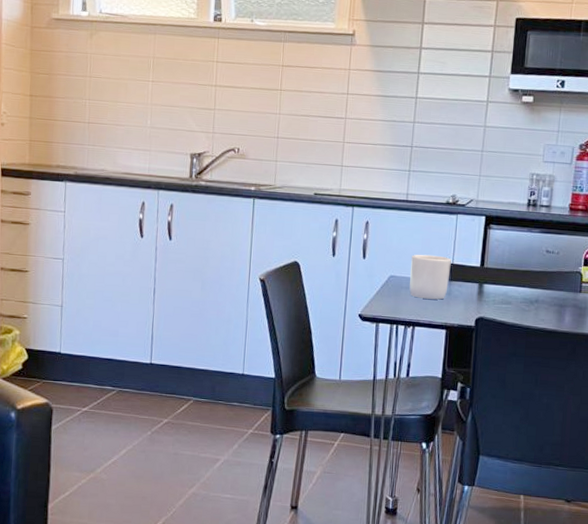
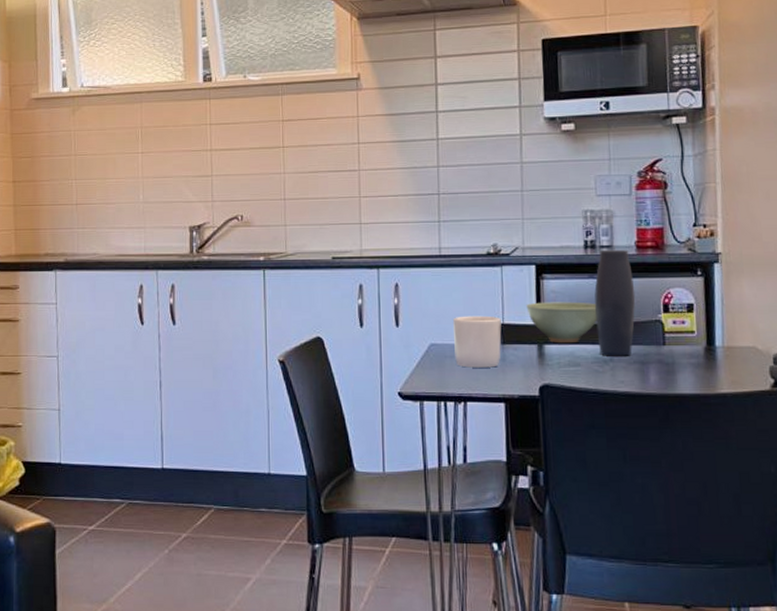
bowl: none [473,248,531,285] -> present [526,302,598,344]
vase: none [528,209,564,299] -> present [594,250,636,356]

